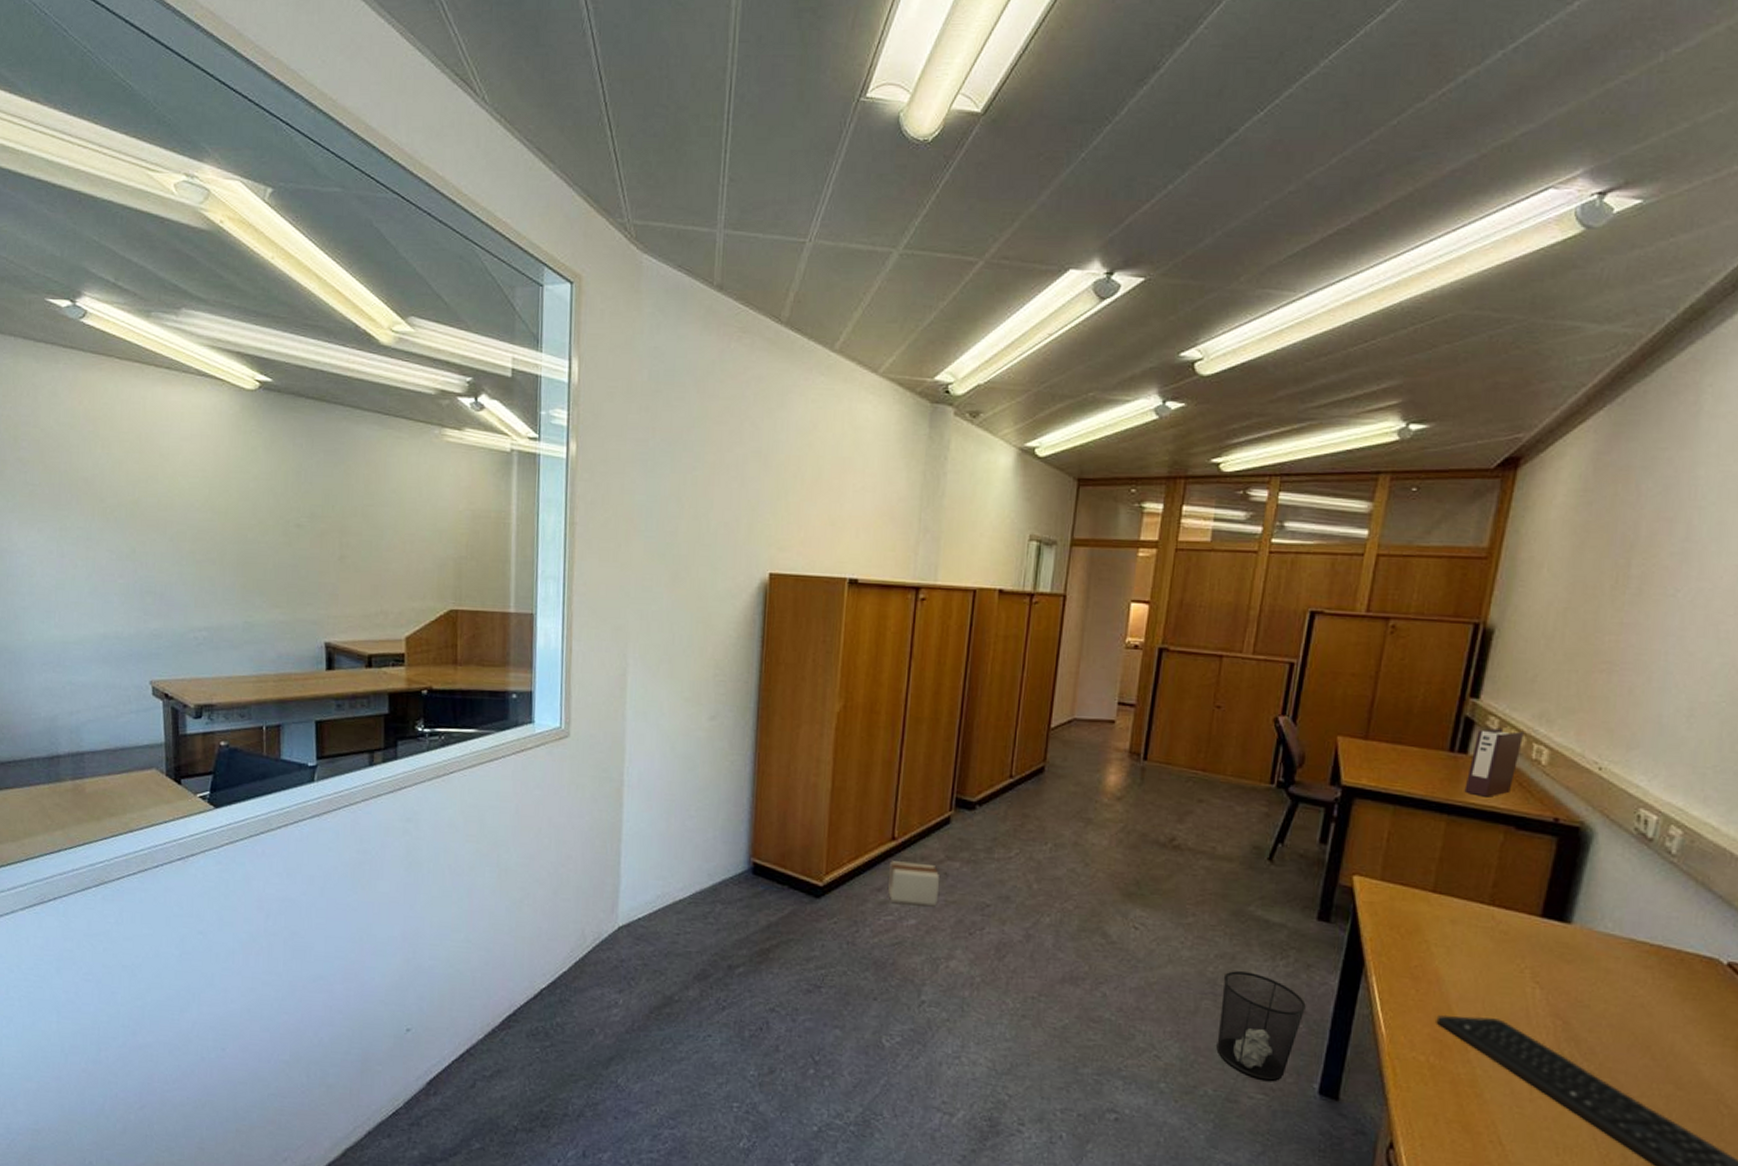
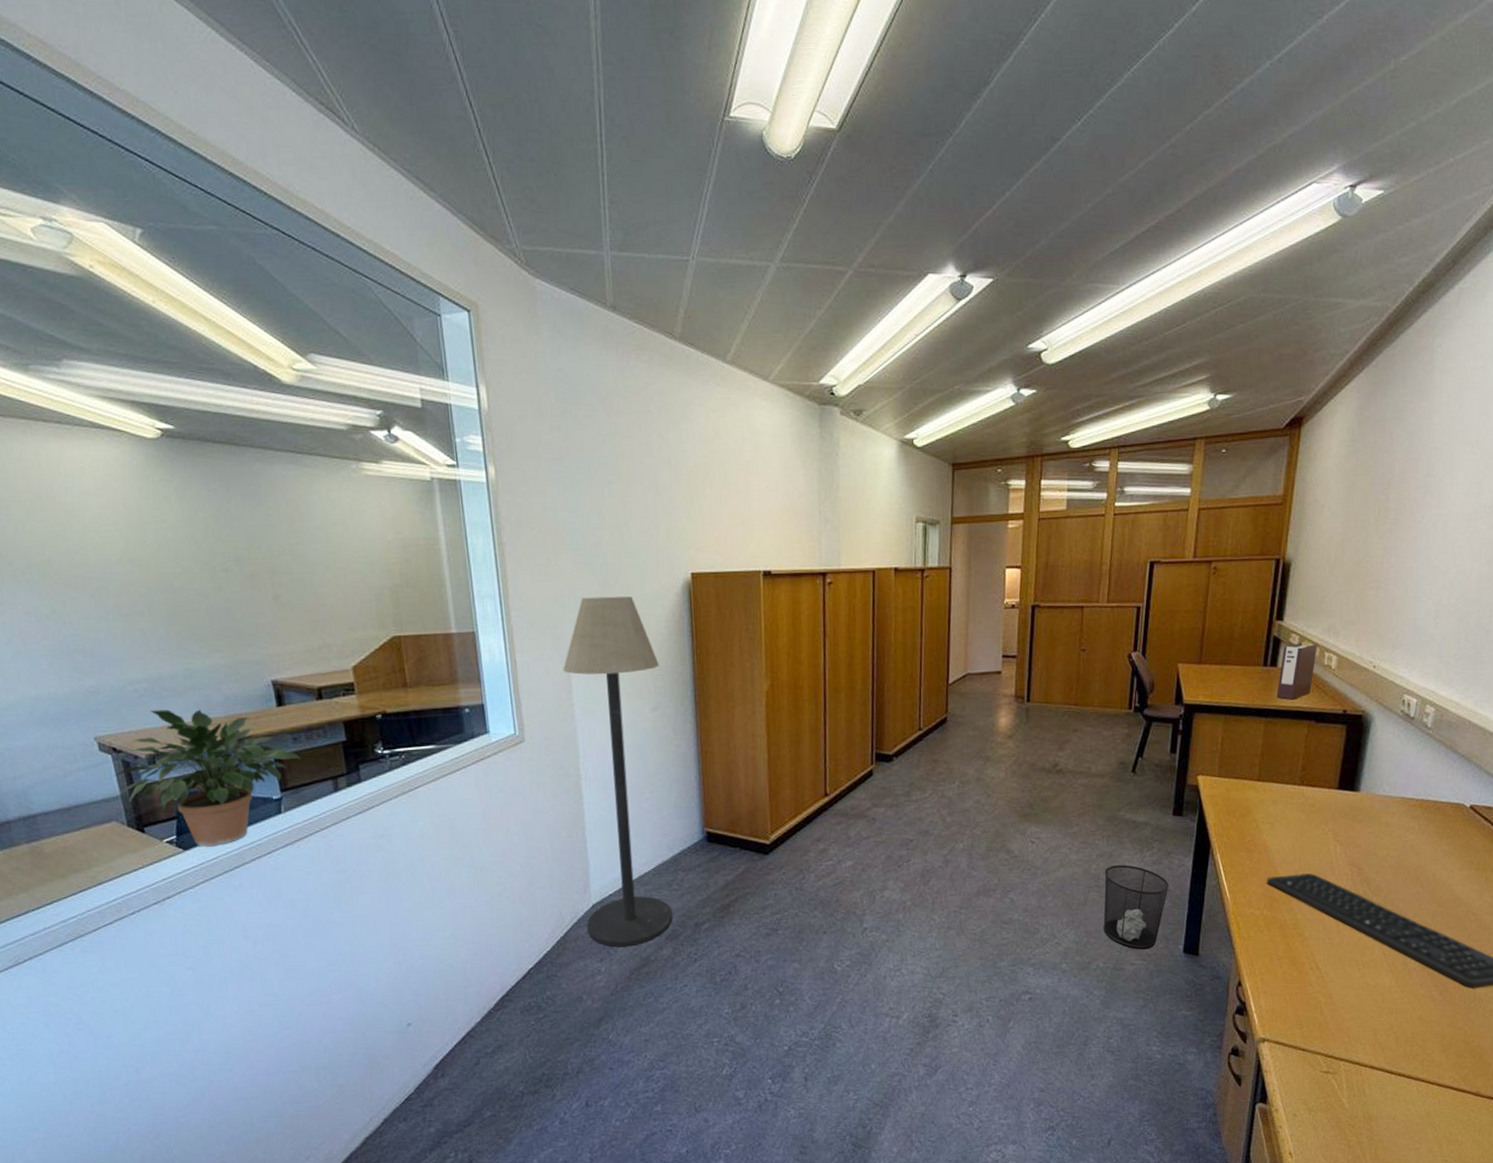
potted plant: none [161,660,343,808] -> present [113,708,302,847]
floor lamp: none [609,588,723,981] -> present [563,596,672,948]
box: present [887,861,940,909] -> none [825,812,870,851]

